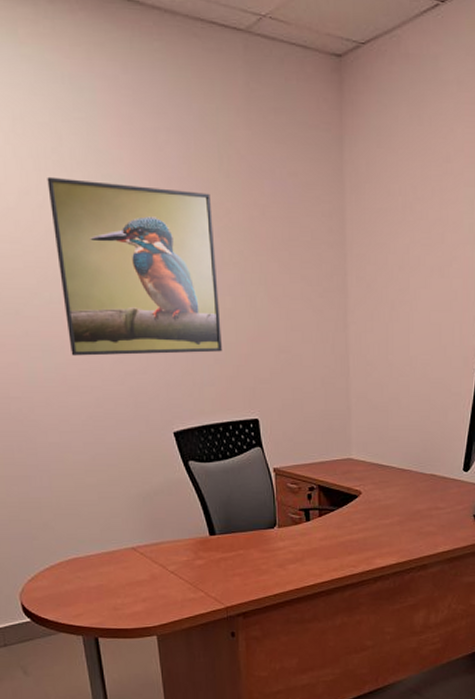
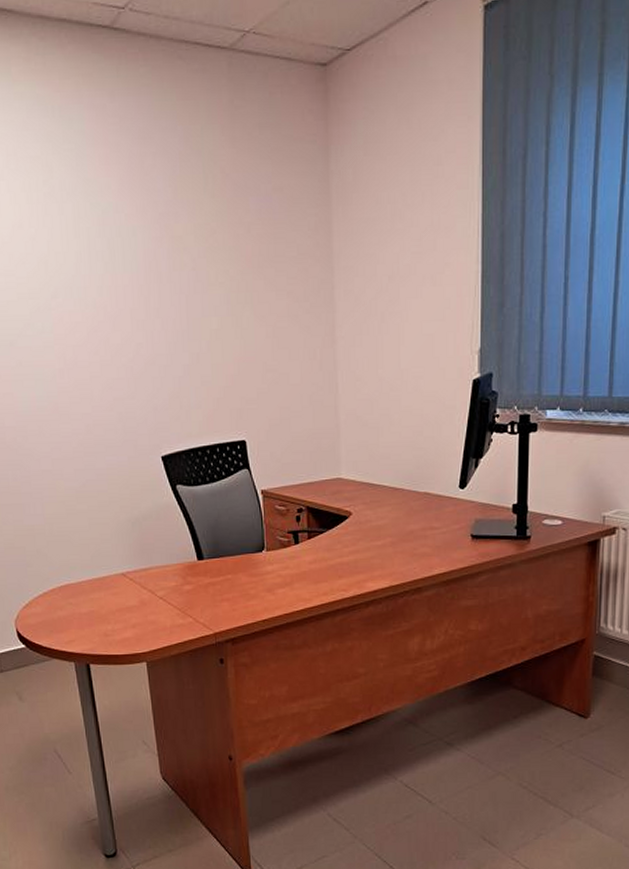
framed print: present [47,176,222,356] -> none [39,208,209,384]

